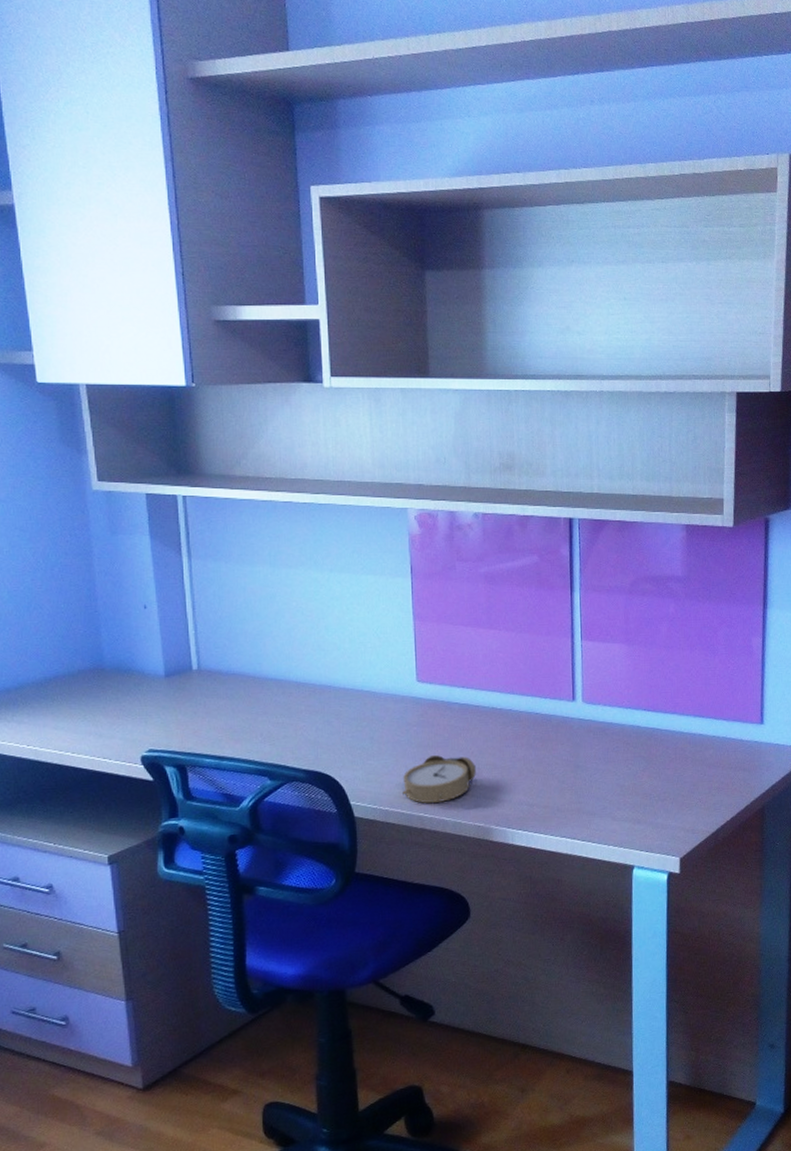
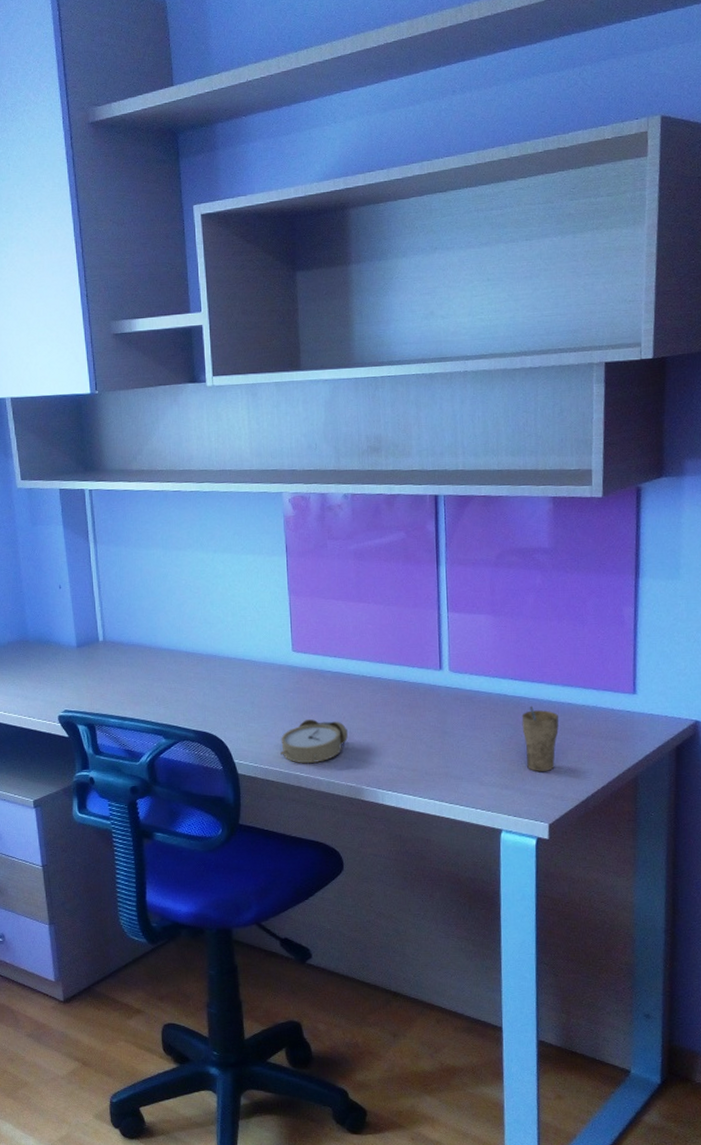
cup: none [654,737,691,805] -> present [521,705,559,771]

